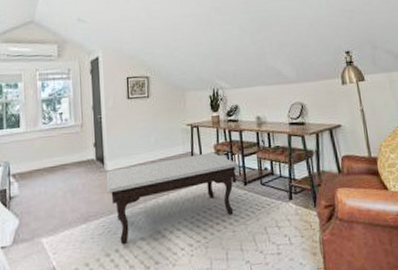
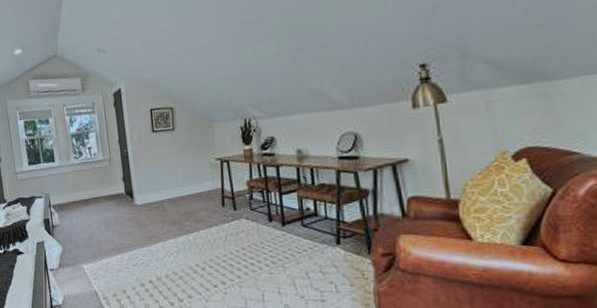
coffee table: present [106,152,240,244] -> none [136,189,277,276]

